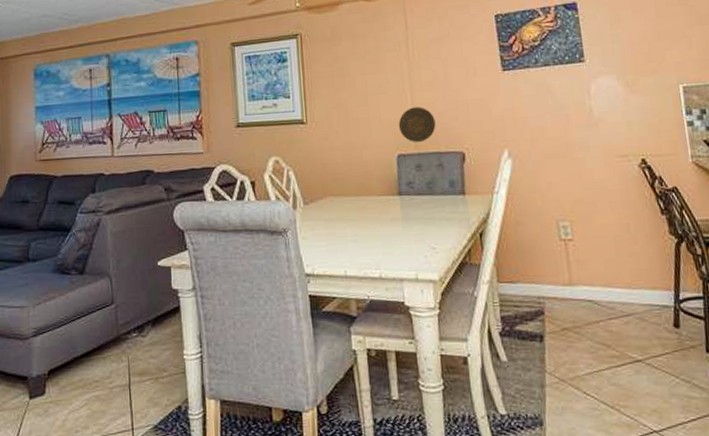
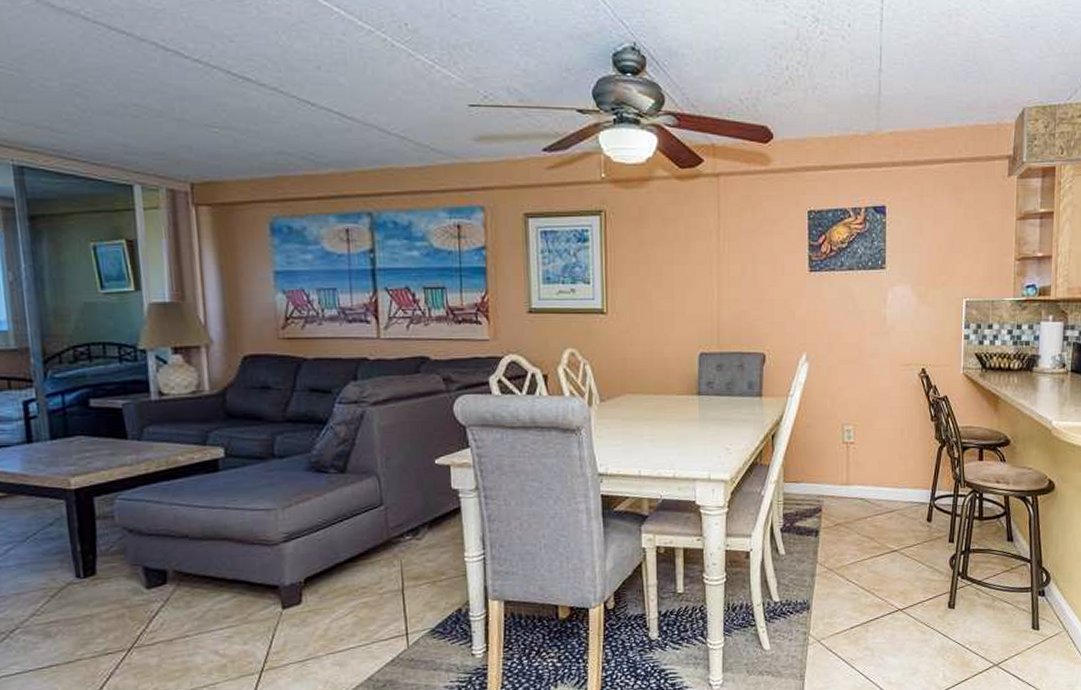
decorative plate: present [398,107,436,143] -> none [703,303,740,342]

